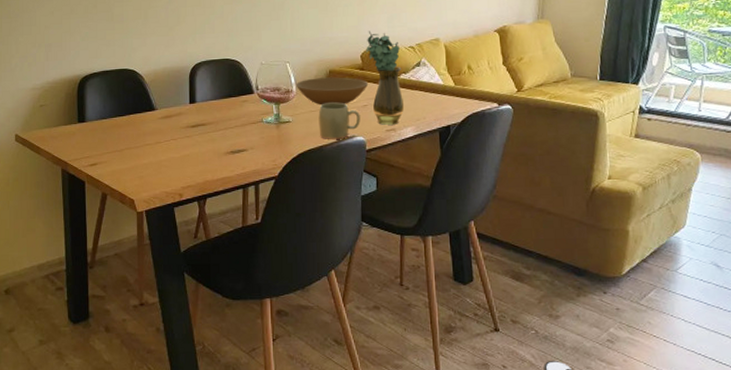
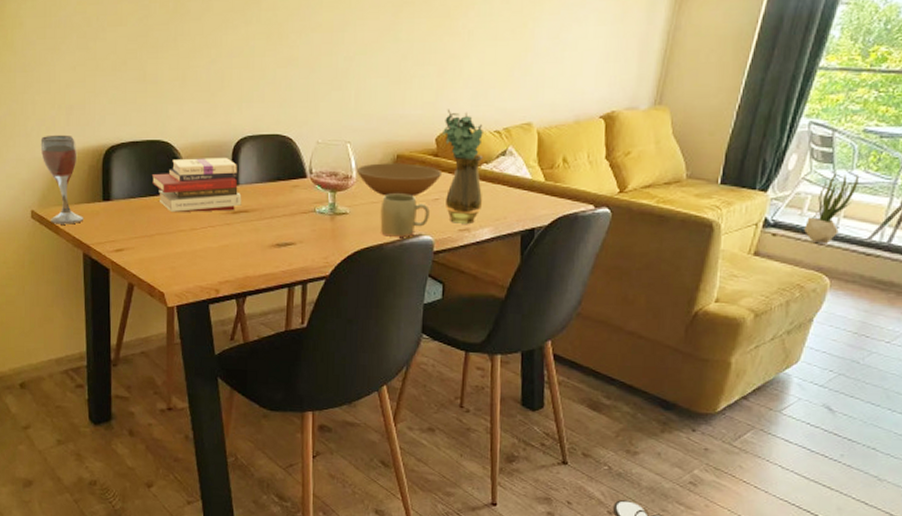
cup: none [23,68,62,145] -> present [40,134,84,225]
books: none [120,80,199,130] -> present [151,157,242,213]
potted plant: none [673,66,711,125] -> present [804,173,858,244]

